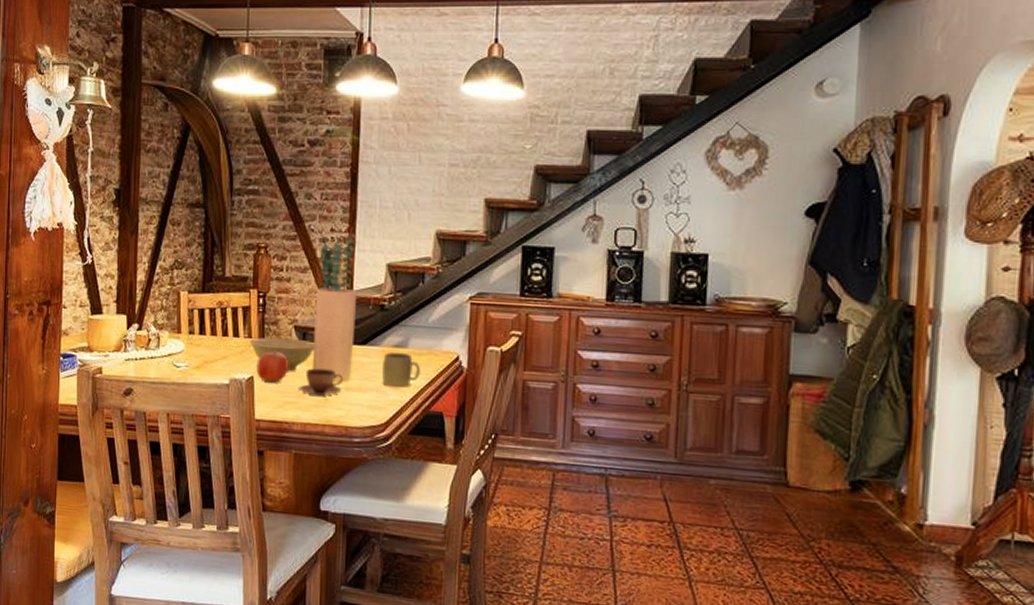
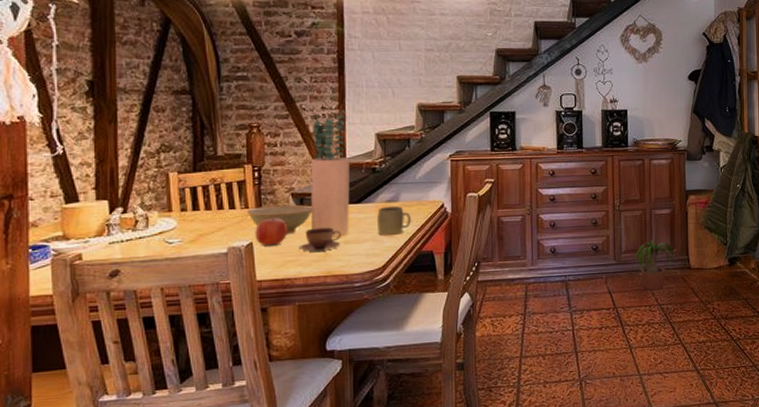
potted plant: none [700,438,767,509] -> present [632,240,677,291]

